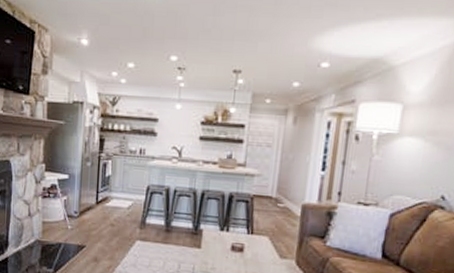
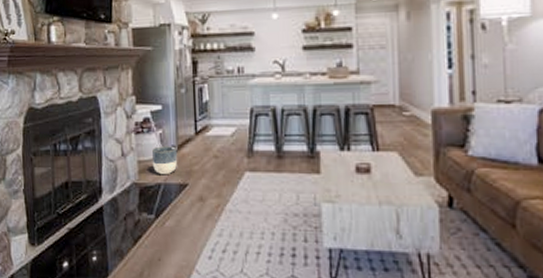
planter: none [56,210,79,236] -> present [152,146,178,174]

